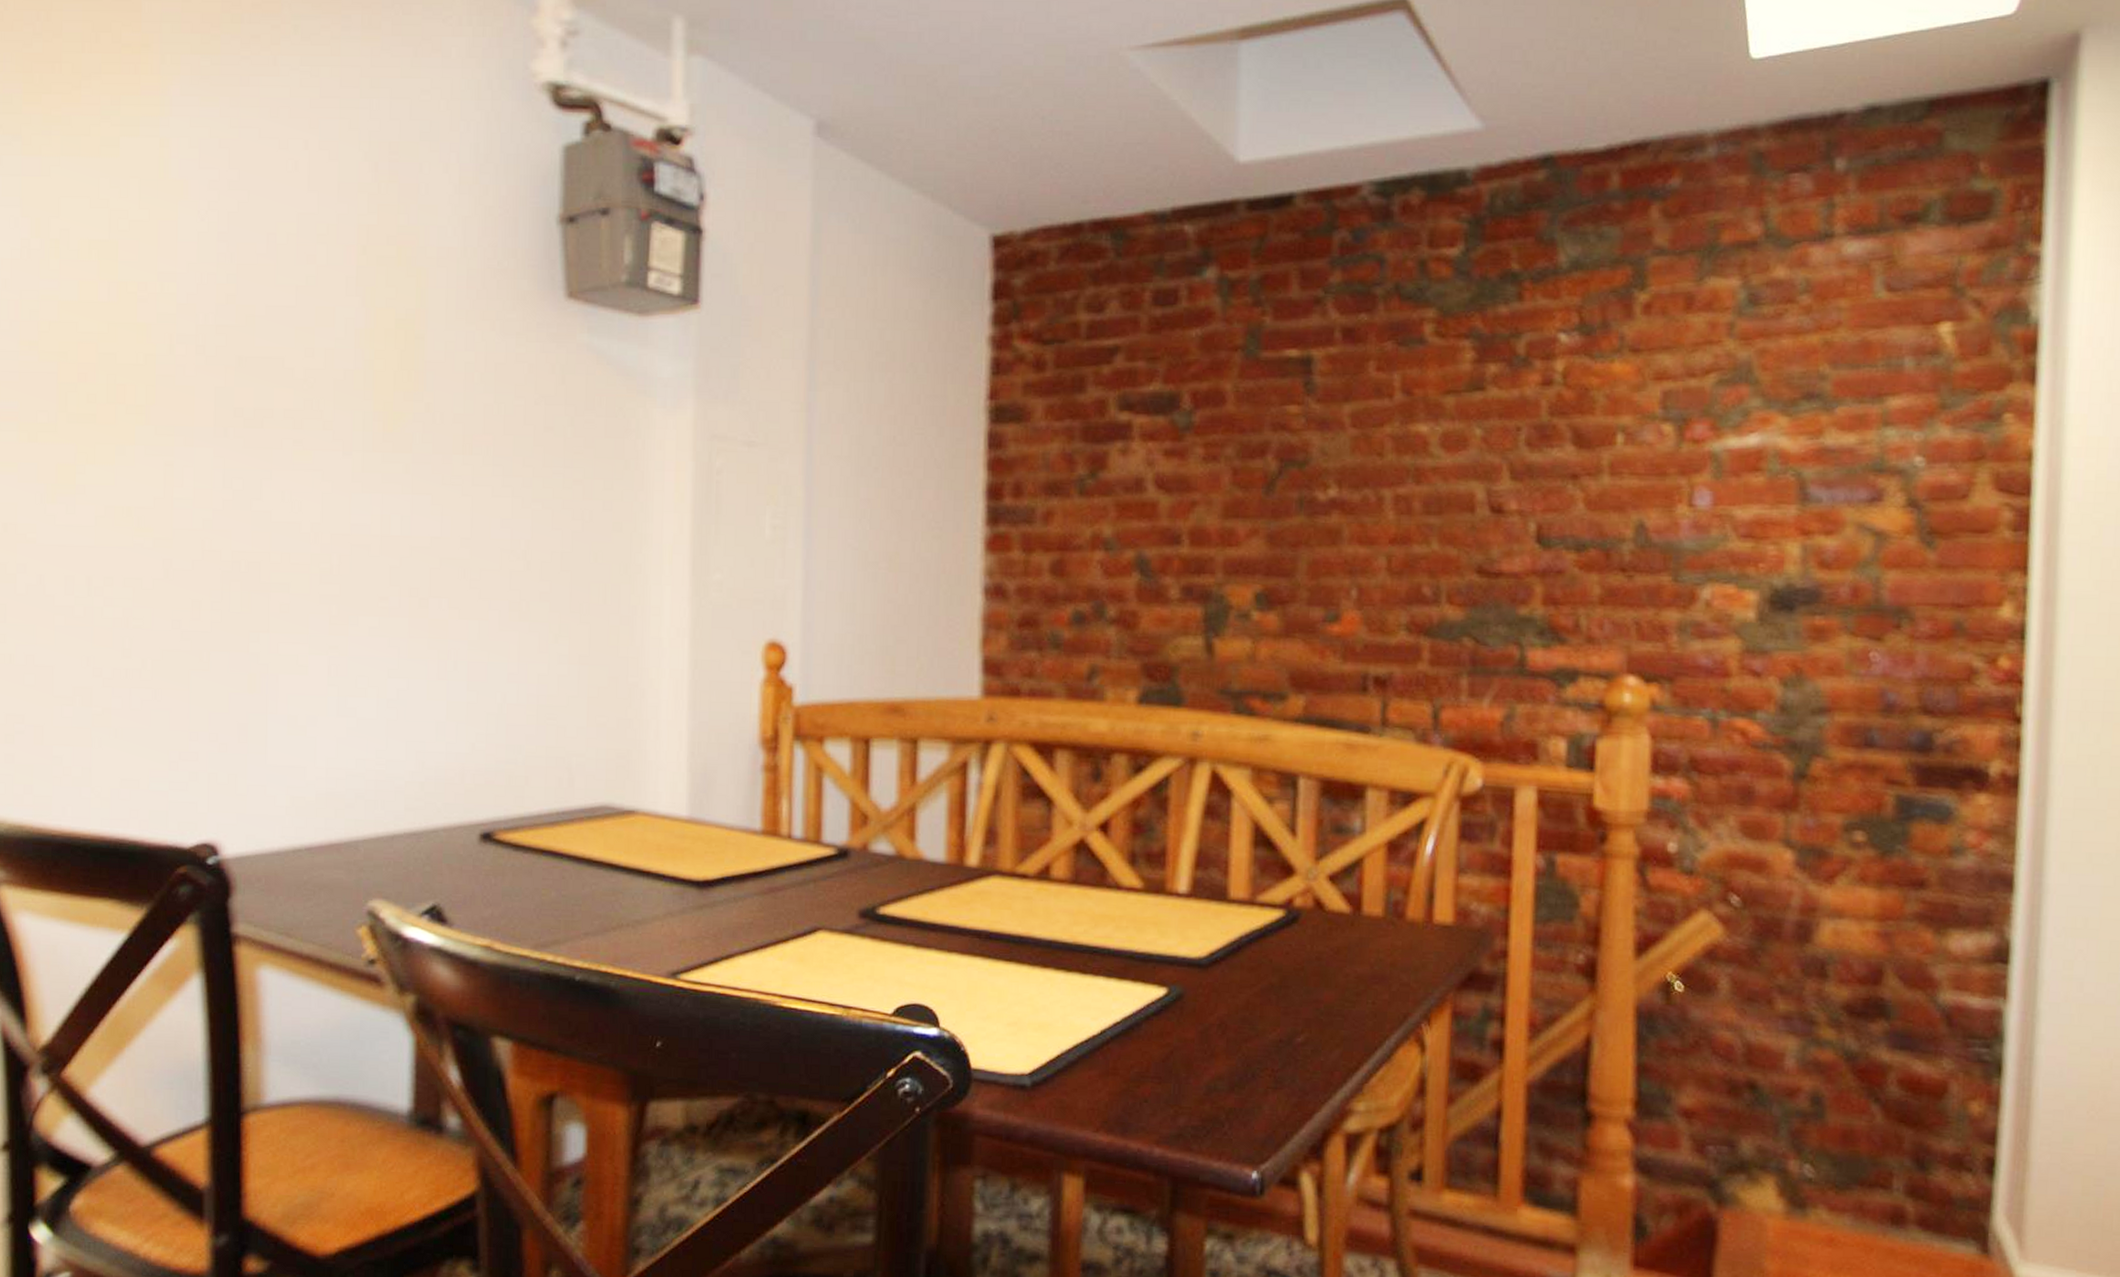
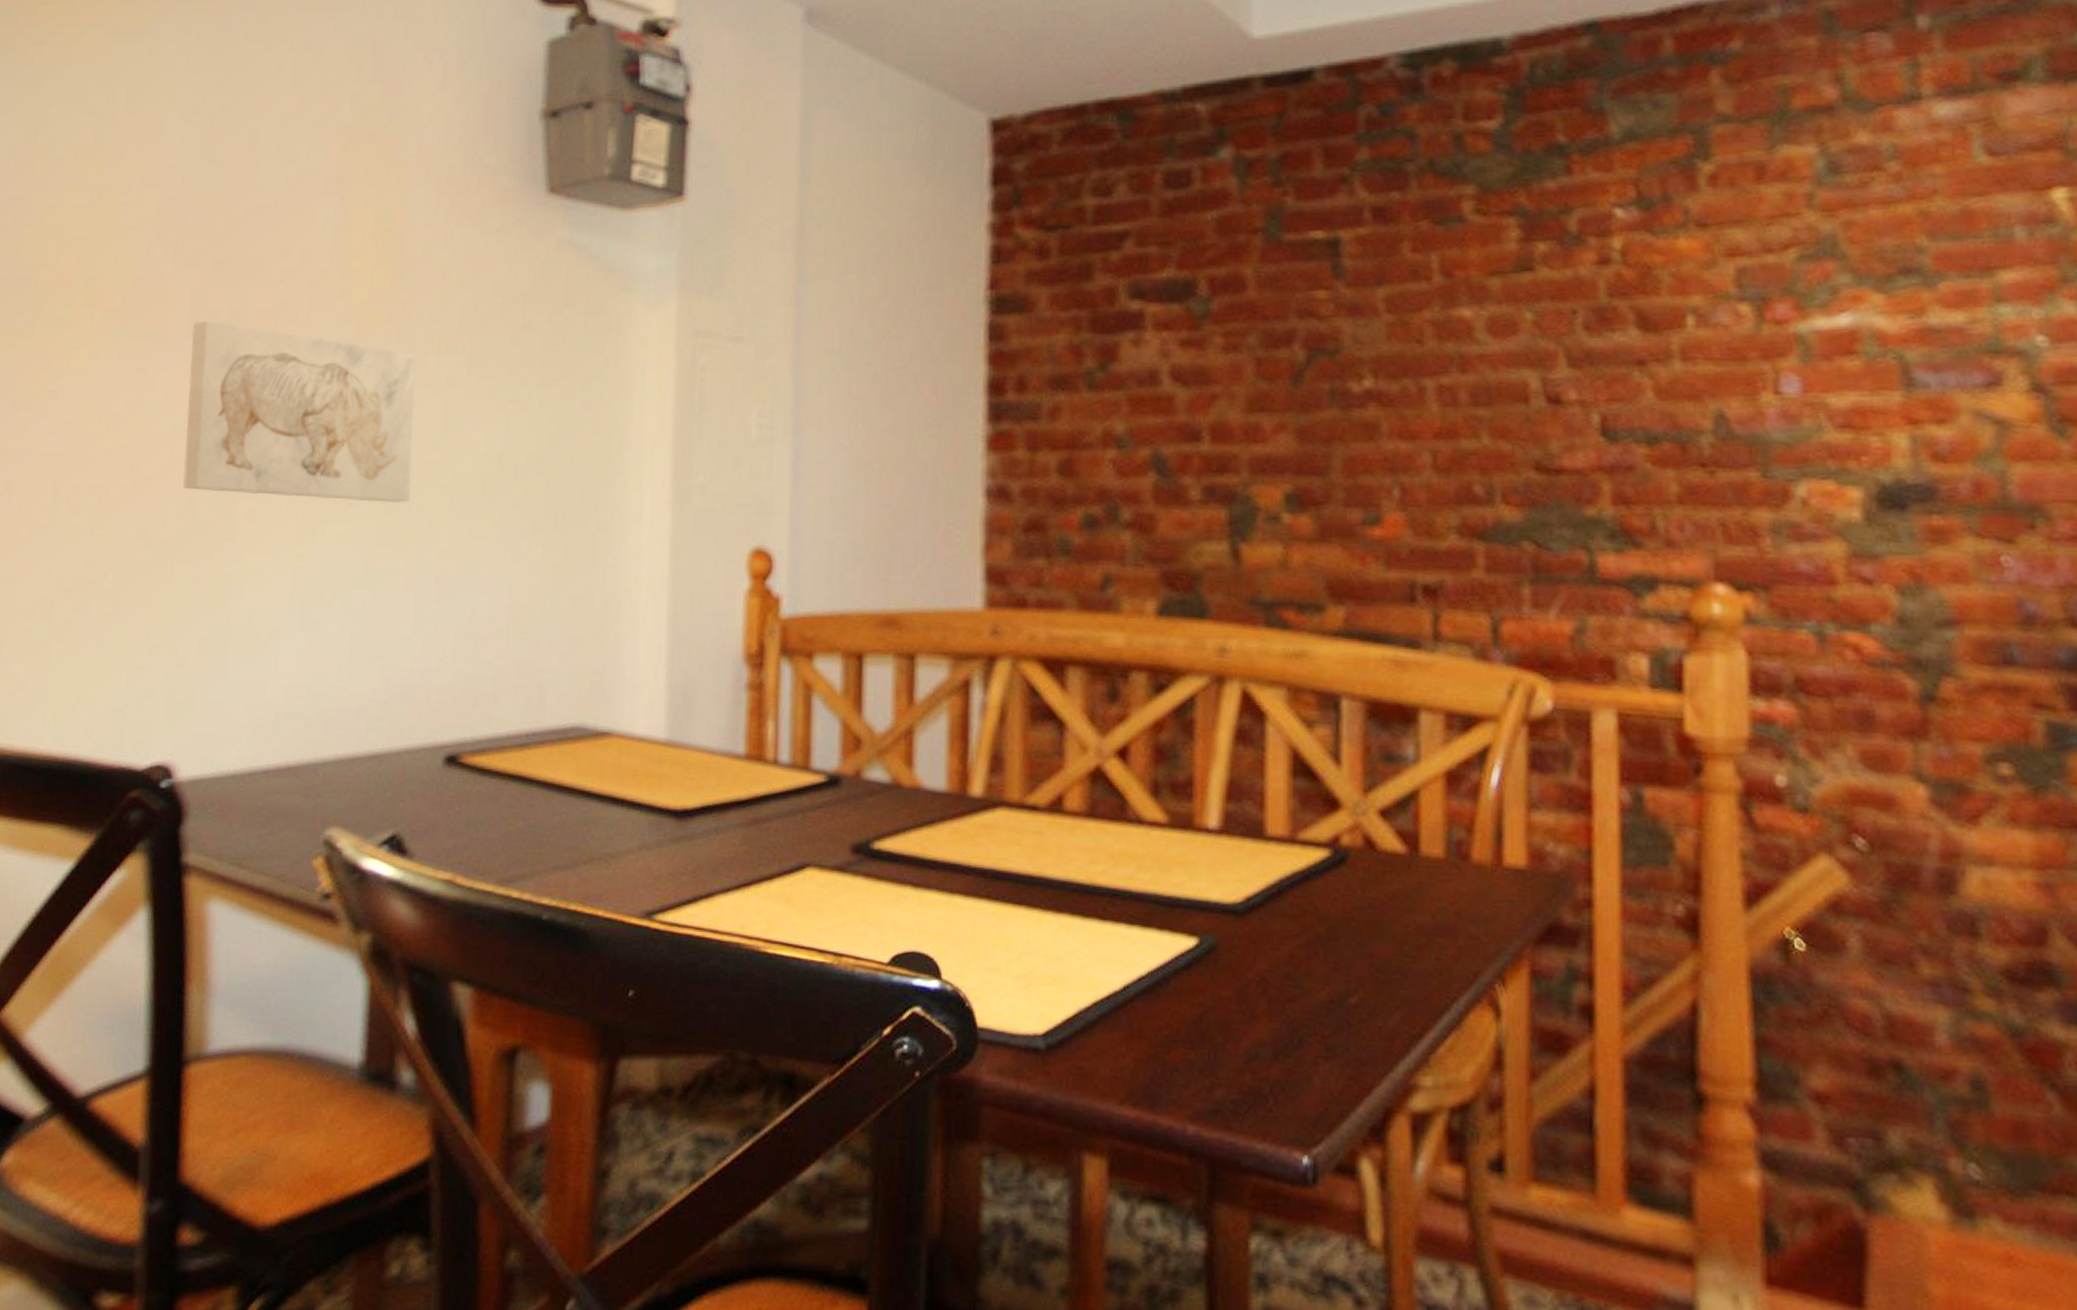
wall art: none [216,417,442,597] -> present [183,320,416,503]

